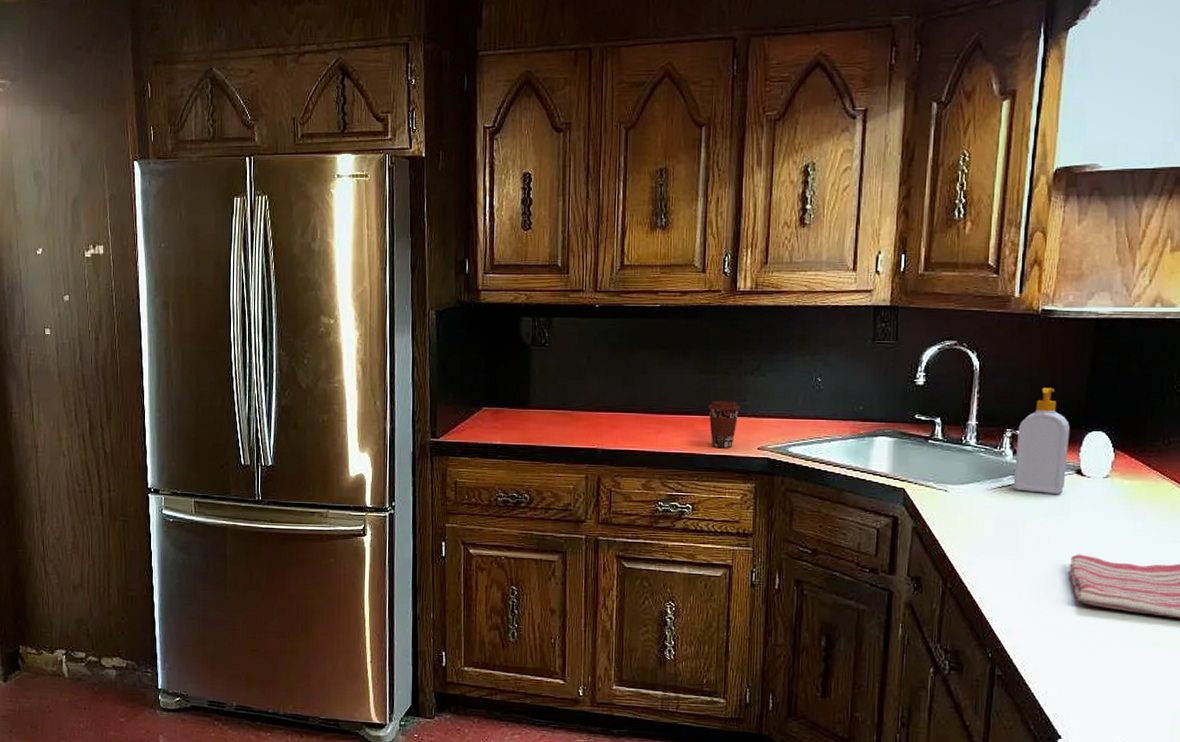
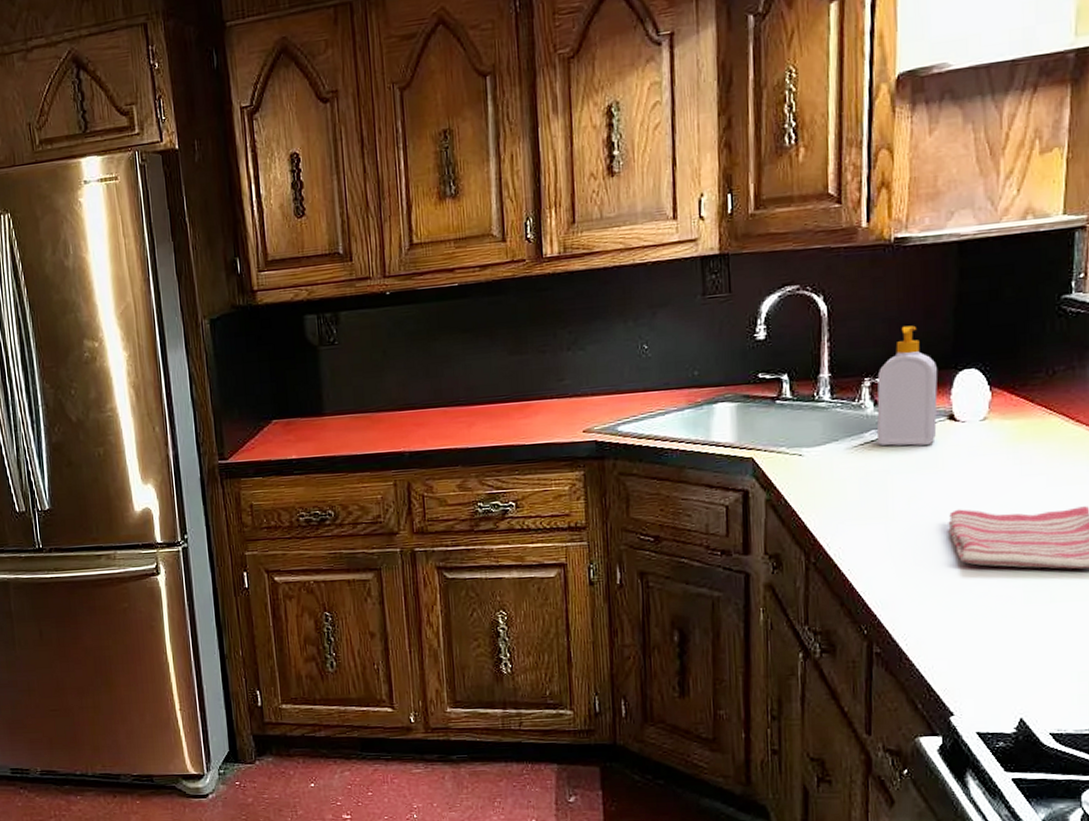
coffee cup: present [707,400,741,448] -> none [522,381,560,436]

